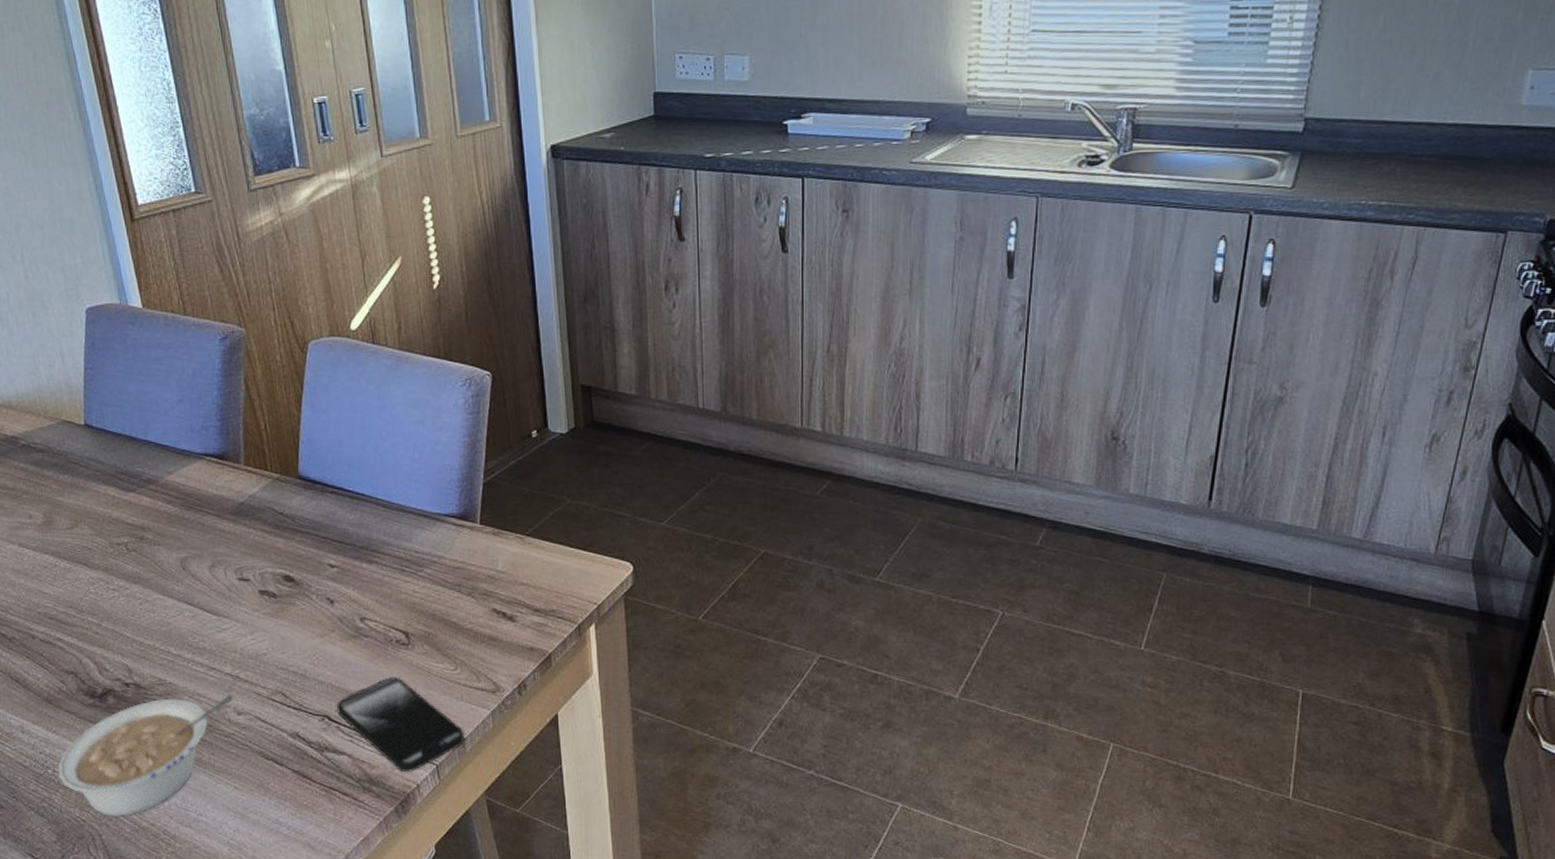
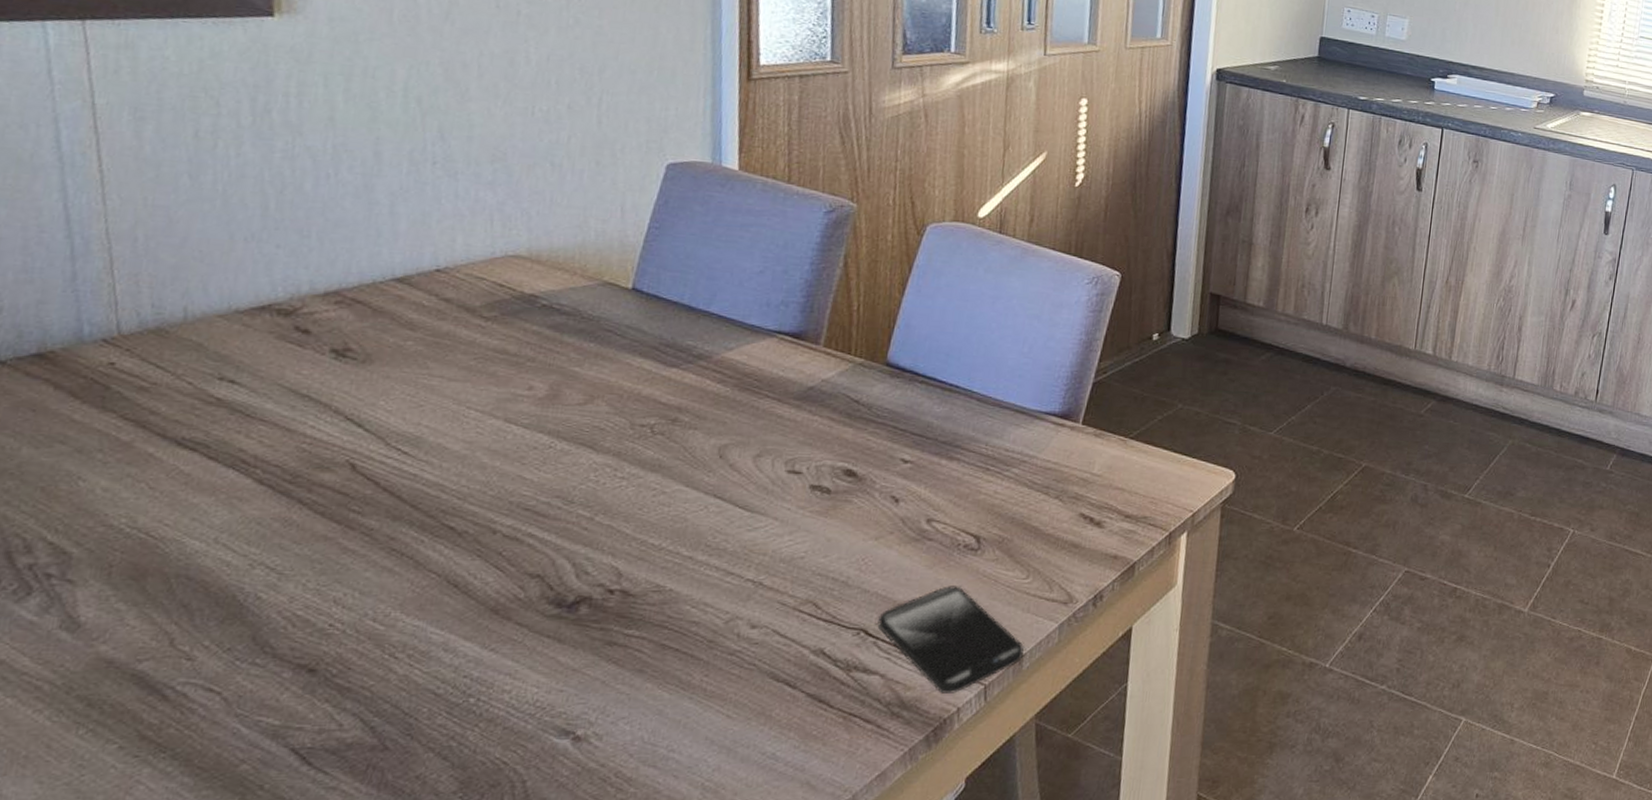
legume: present [58,694,234,818] -> none [483,603,751,758]

